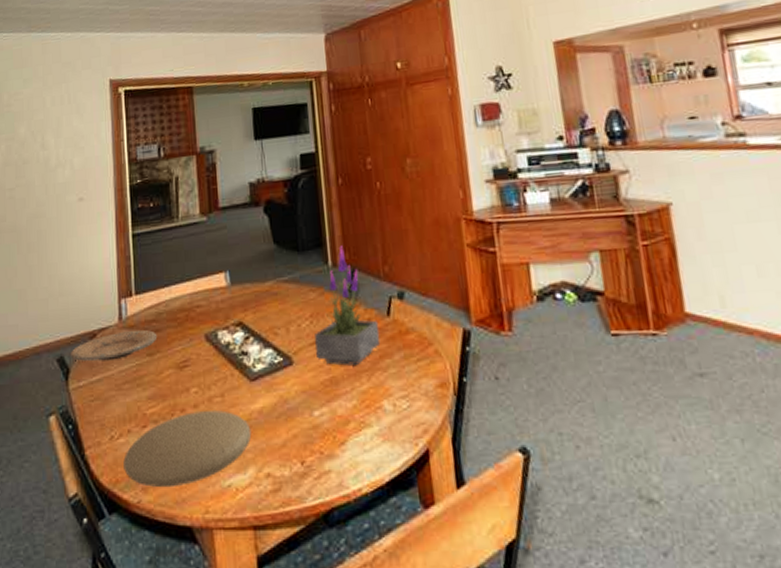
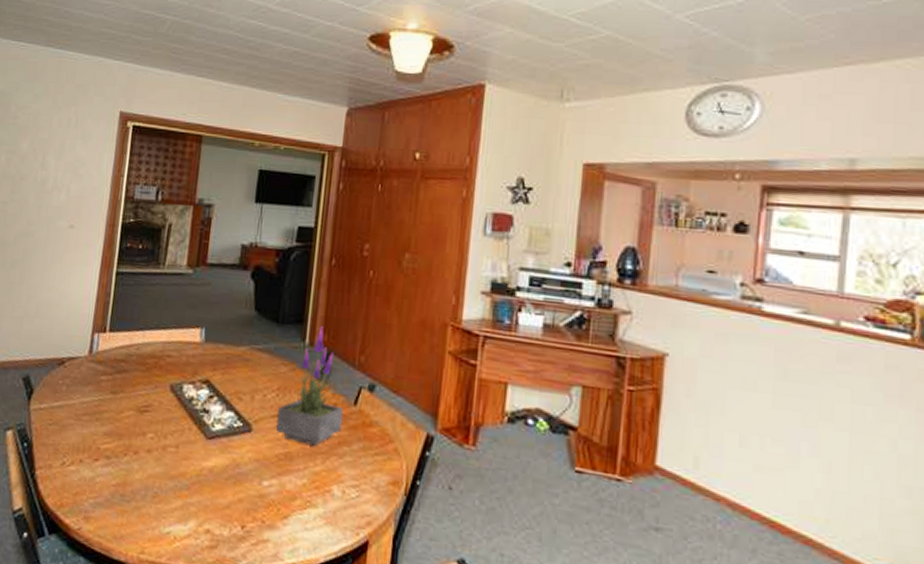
plate: present [71,329,158,361] -> none [37,364,124,391]
plate: present [123,410,252,488] -> none [70,456,199,523]

